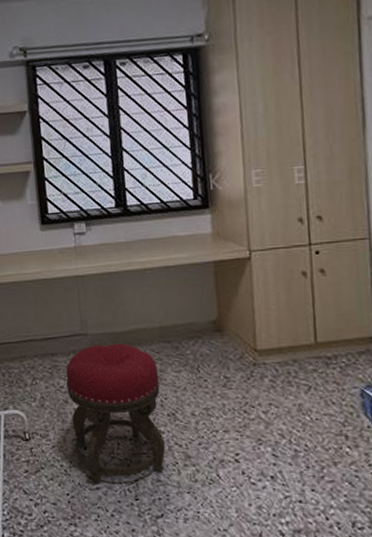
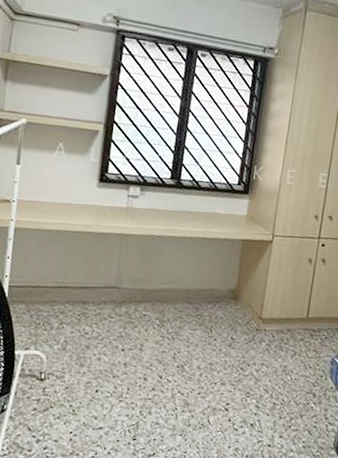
stool: present [65,343,166,484] -> none [87,298,178,424]

